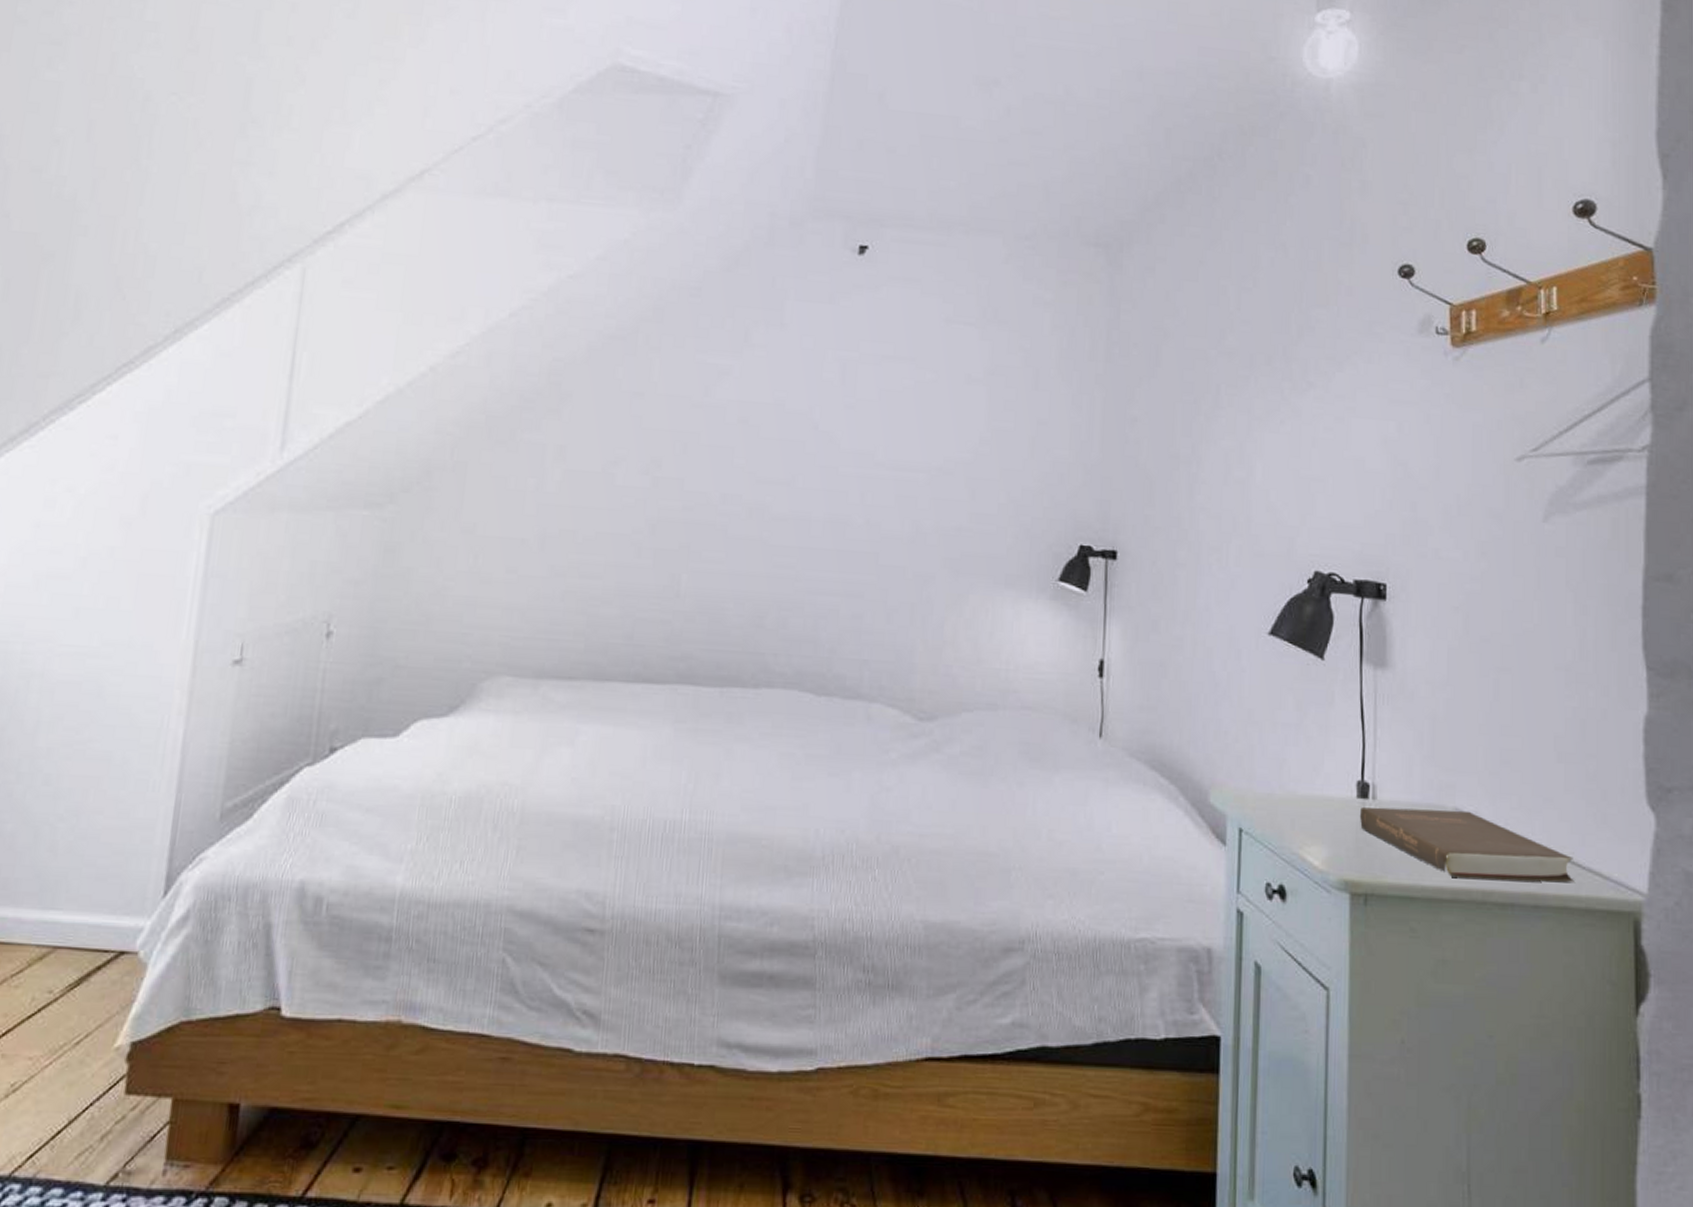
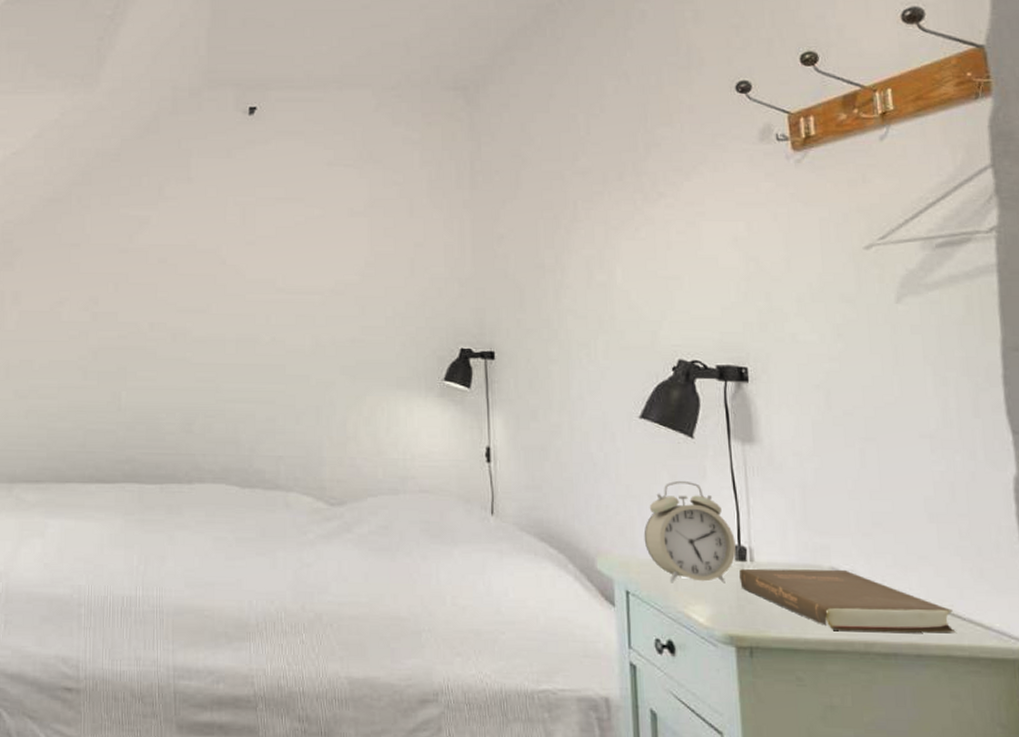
alarm clock: none [1262,706,1359,823] -> present [644,480,736,584]

